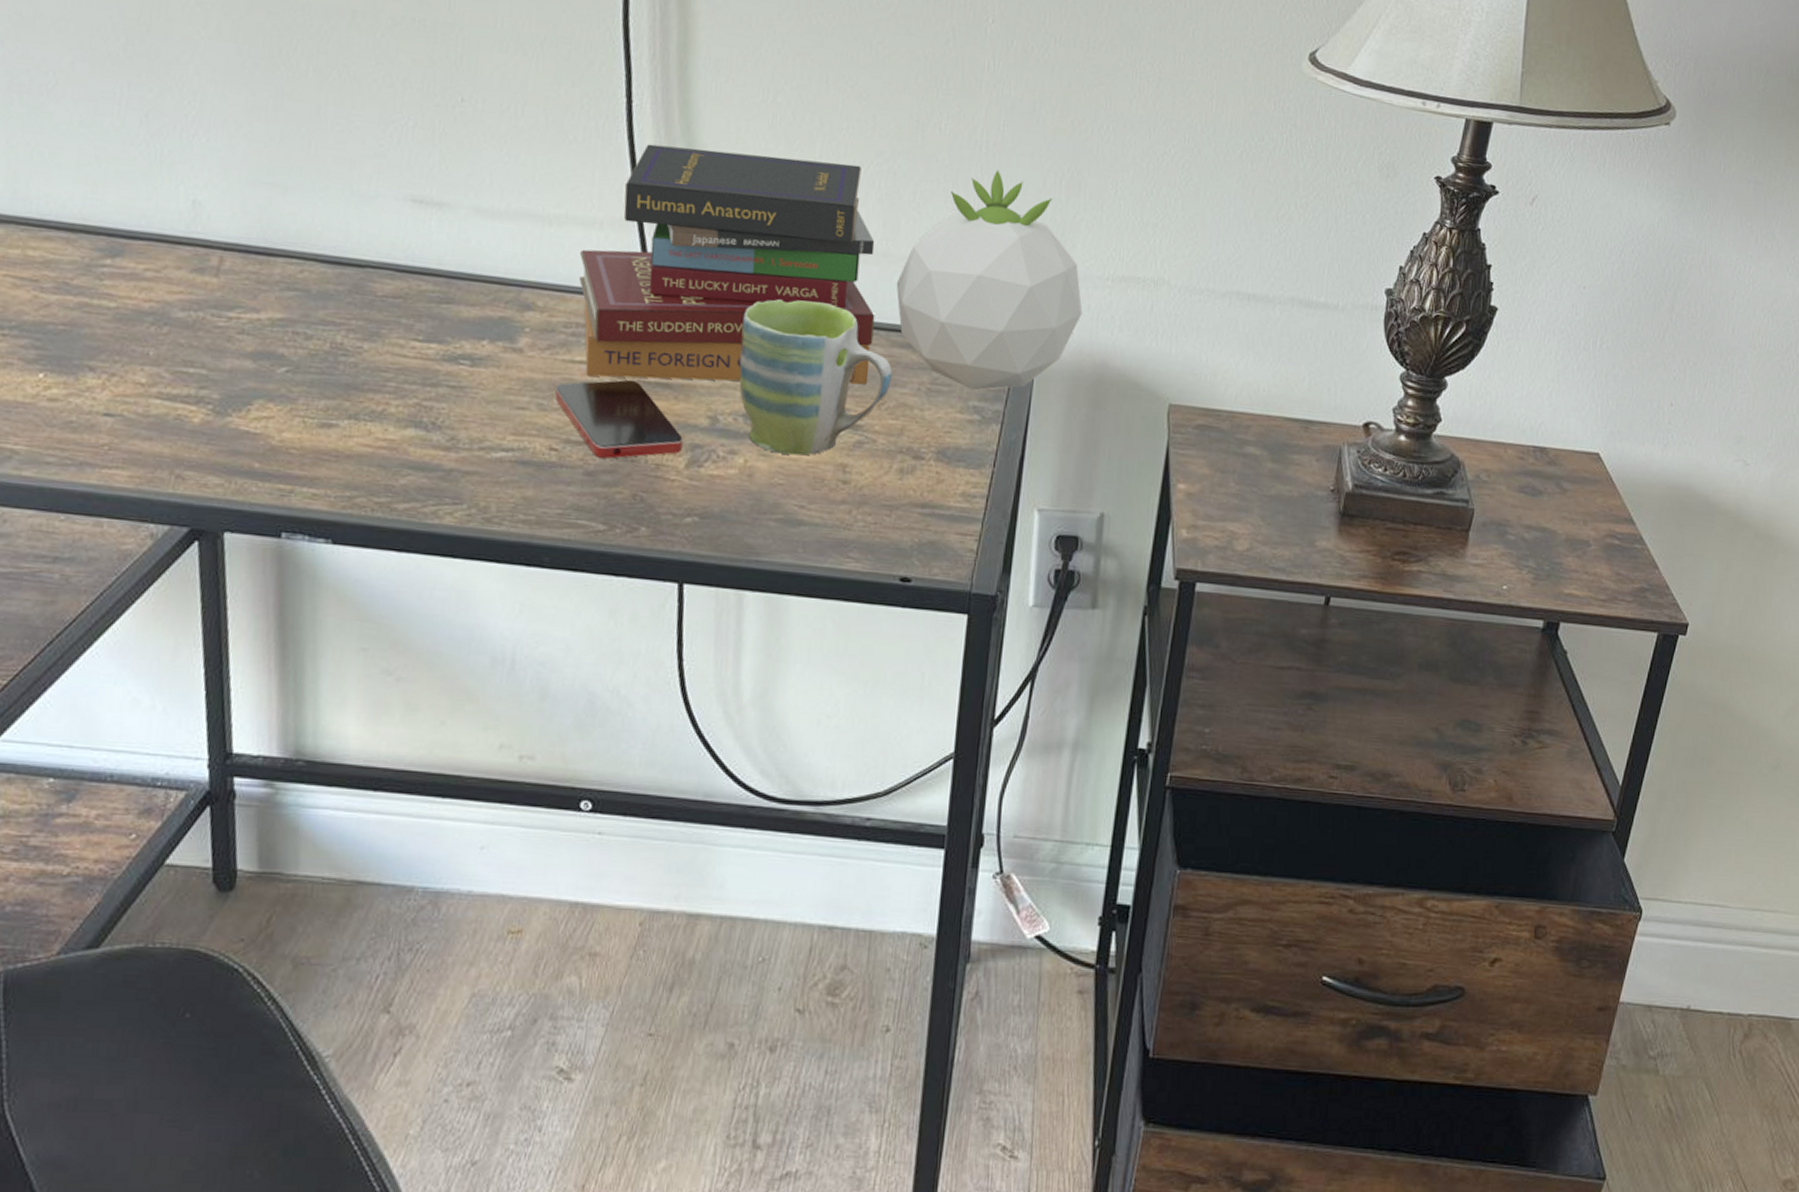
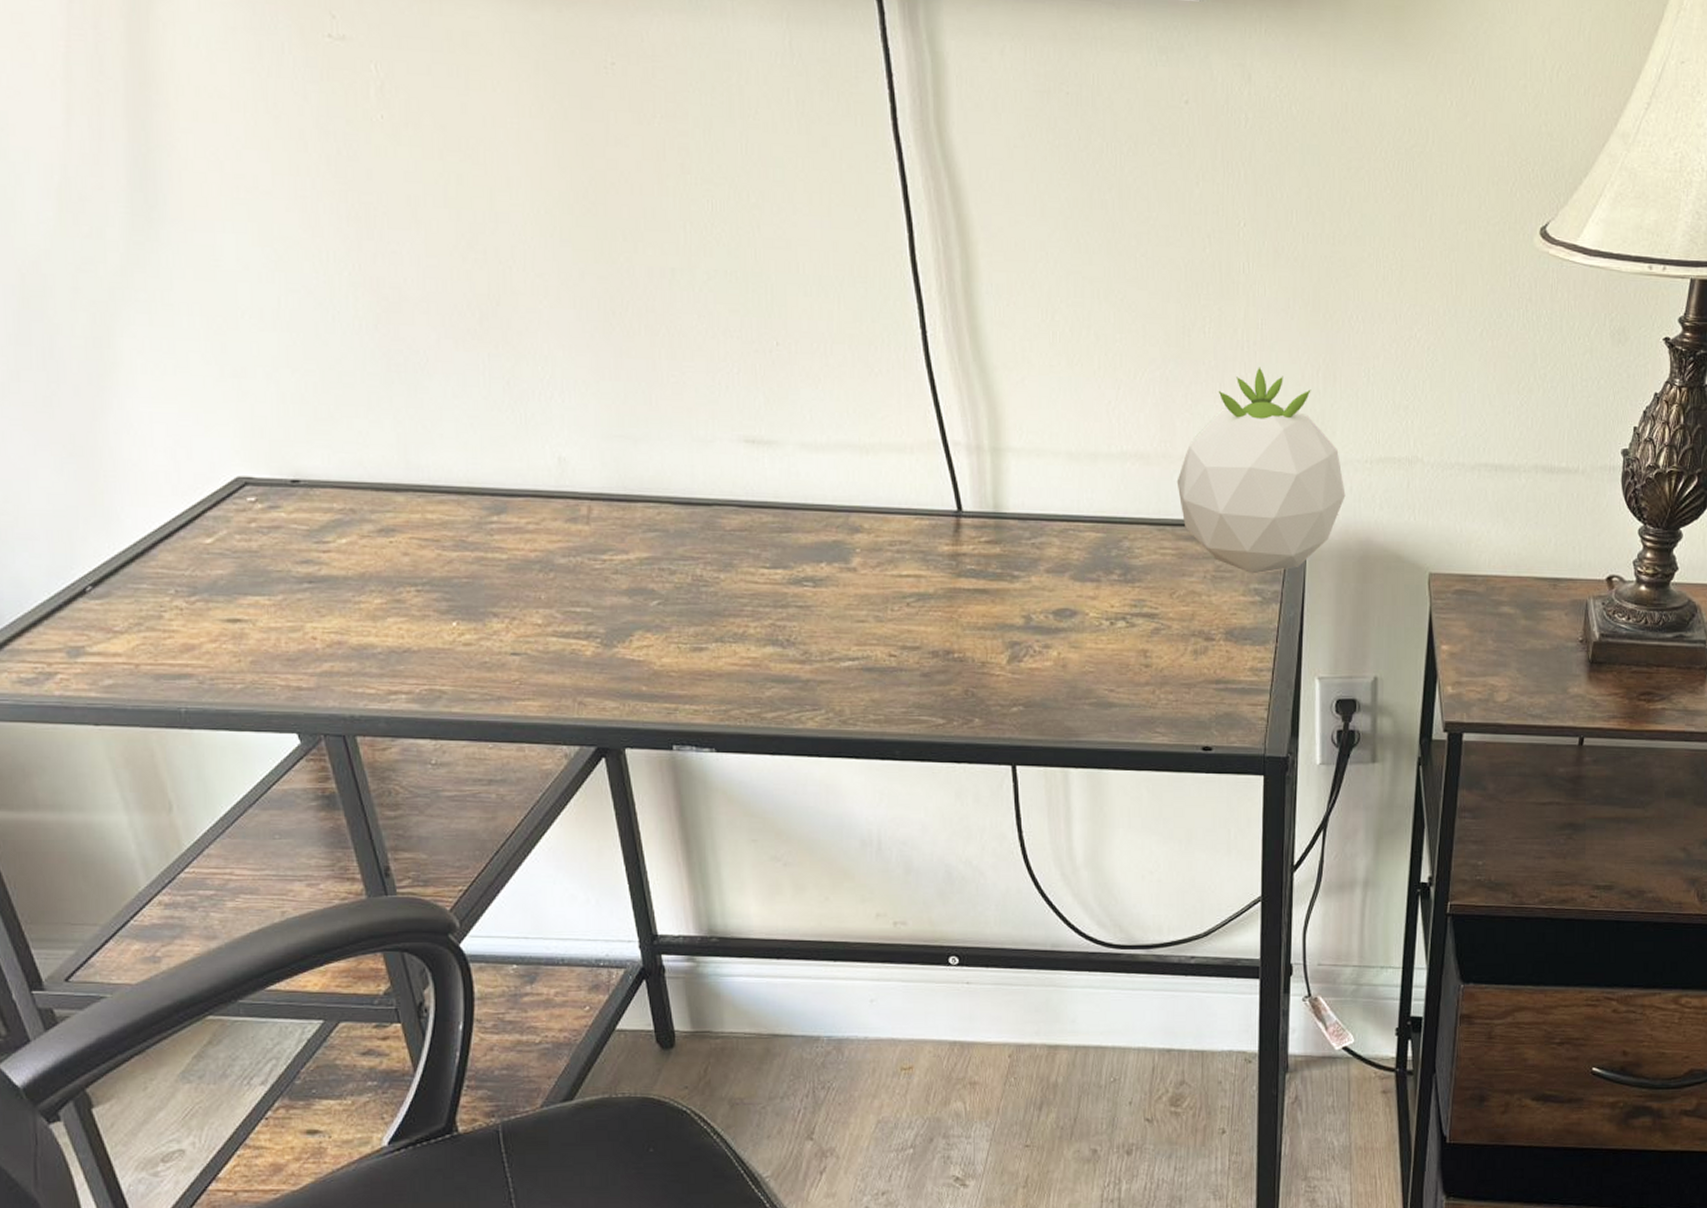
smartphone: present [555,380,683,459] -> none [888,589,1003,660]
books: present [579,144,875,385] -> none [895,370,1161,588]
mug: present [739,299,892,456] -> none [1044,504,1180,645]

